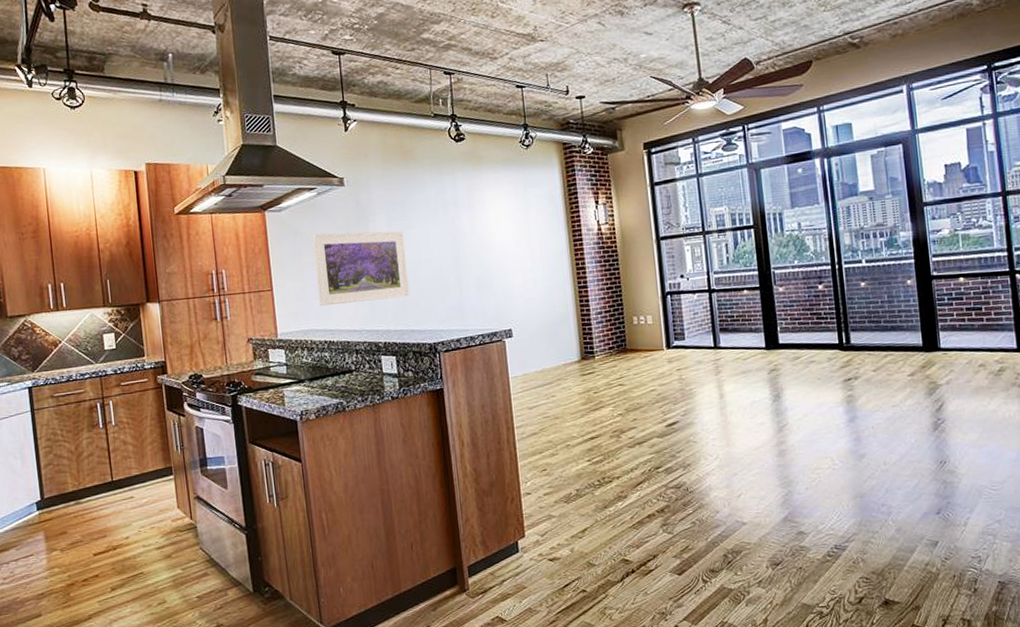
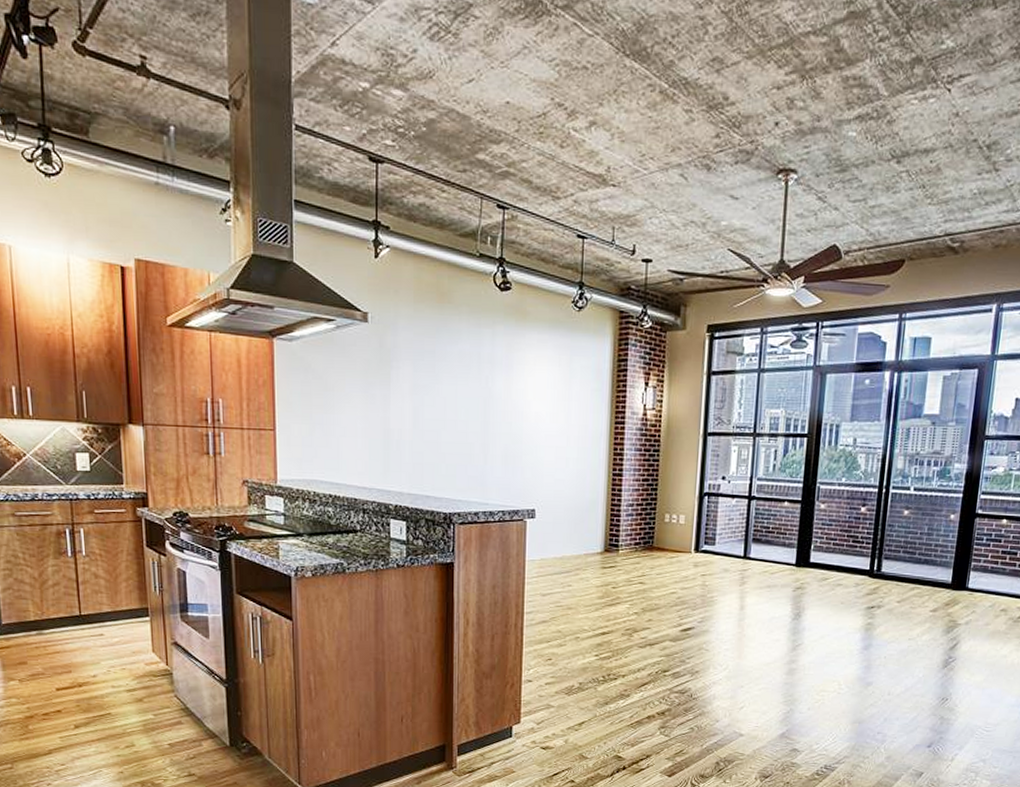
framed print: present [312,231,410,307] -> none [326,373,430,459]

